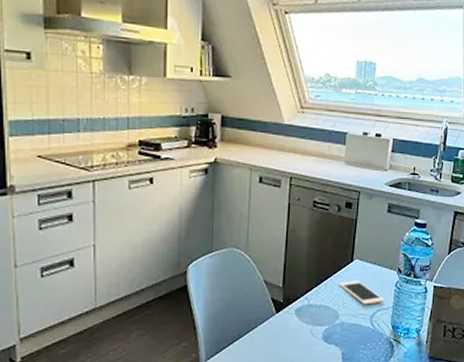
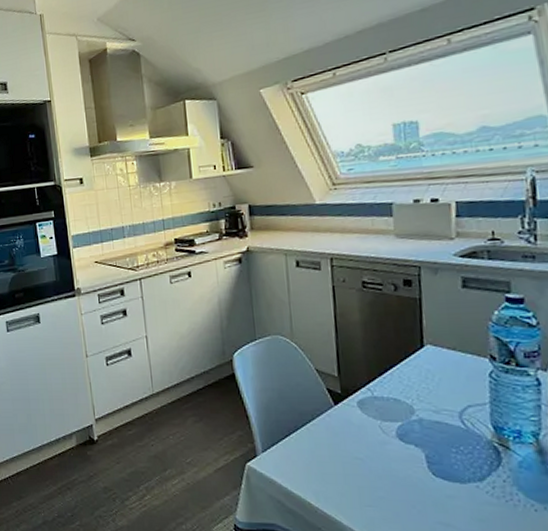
cell phone: present [339,281,385,305] -> none [408,370,476,399]

